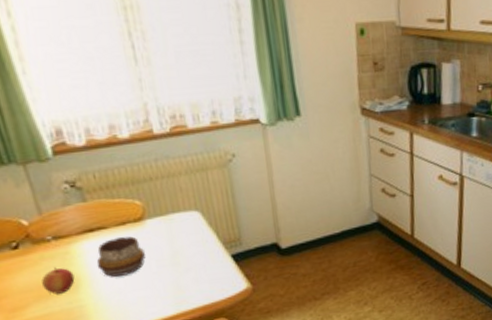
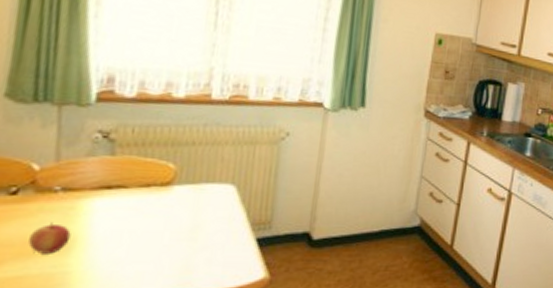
decorative bowl: present [96,236,145,277] -> none [101,200,161,244]

